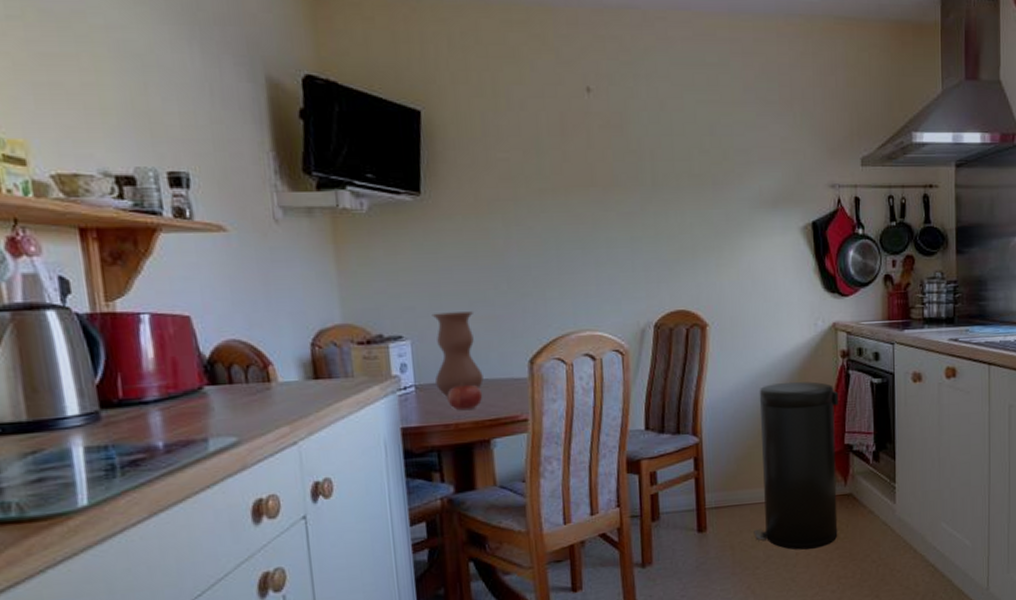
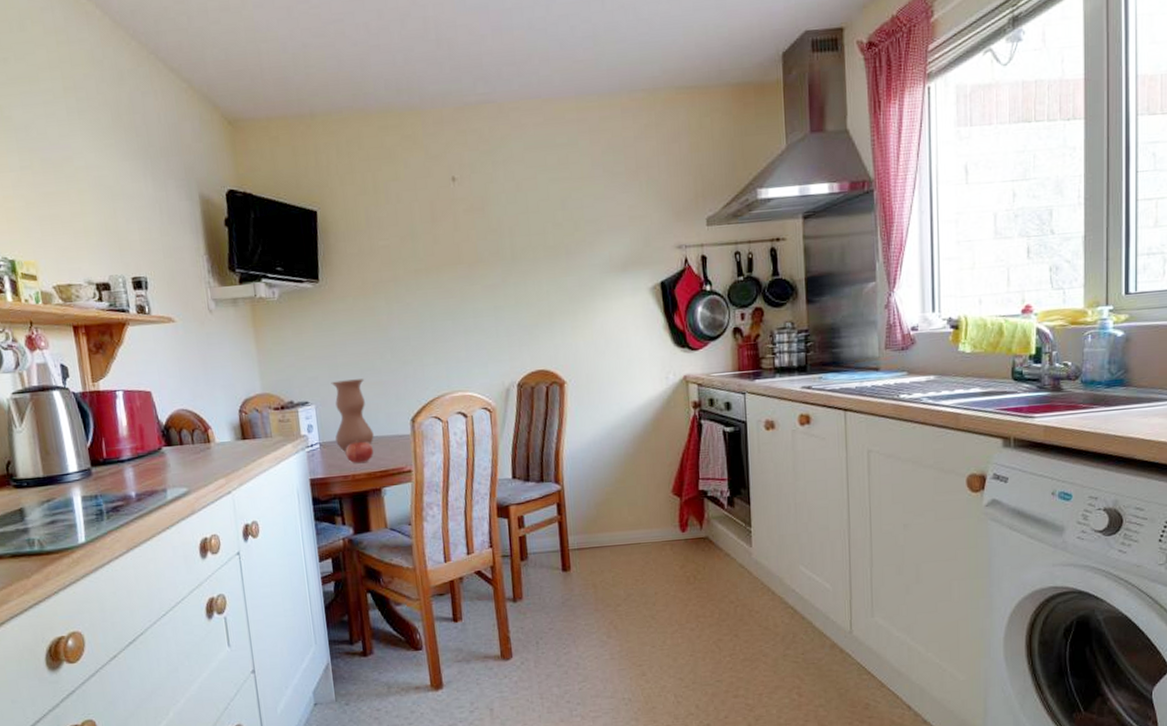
pedal bin: present [753,381,839,550] -> none [614,431,695,590]

